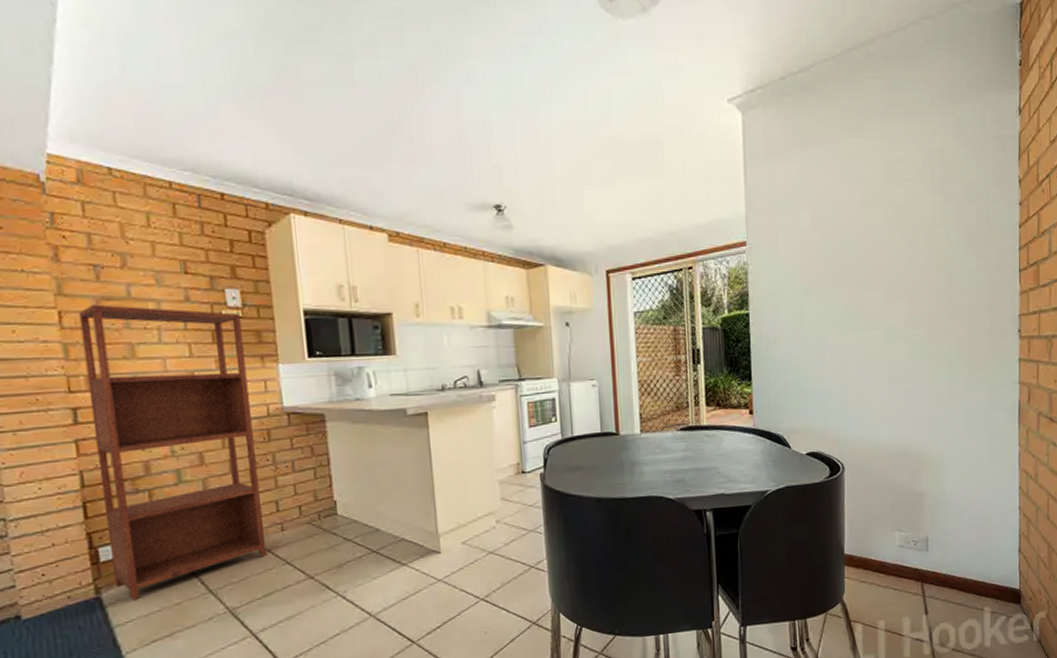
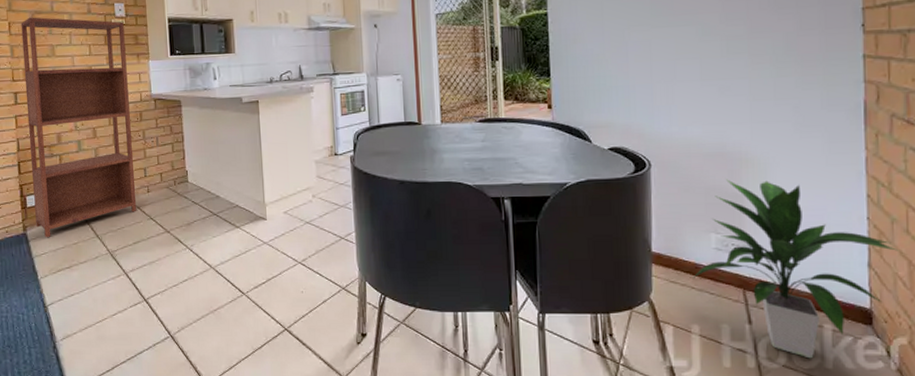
indoor plant: none [879,478,1042,640] -> present [693,179,899,359]

